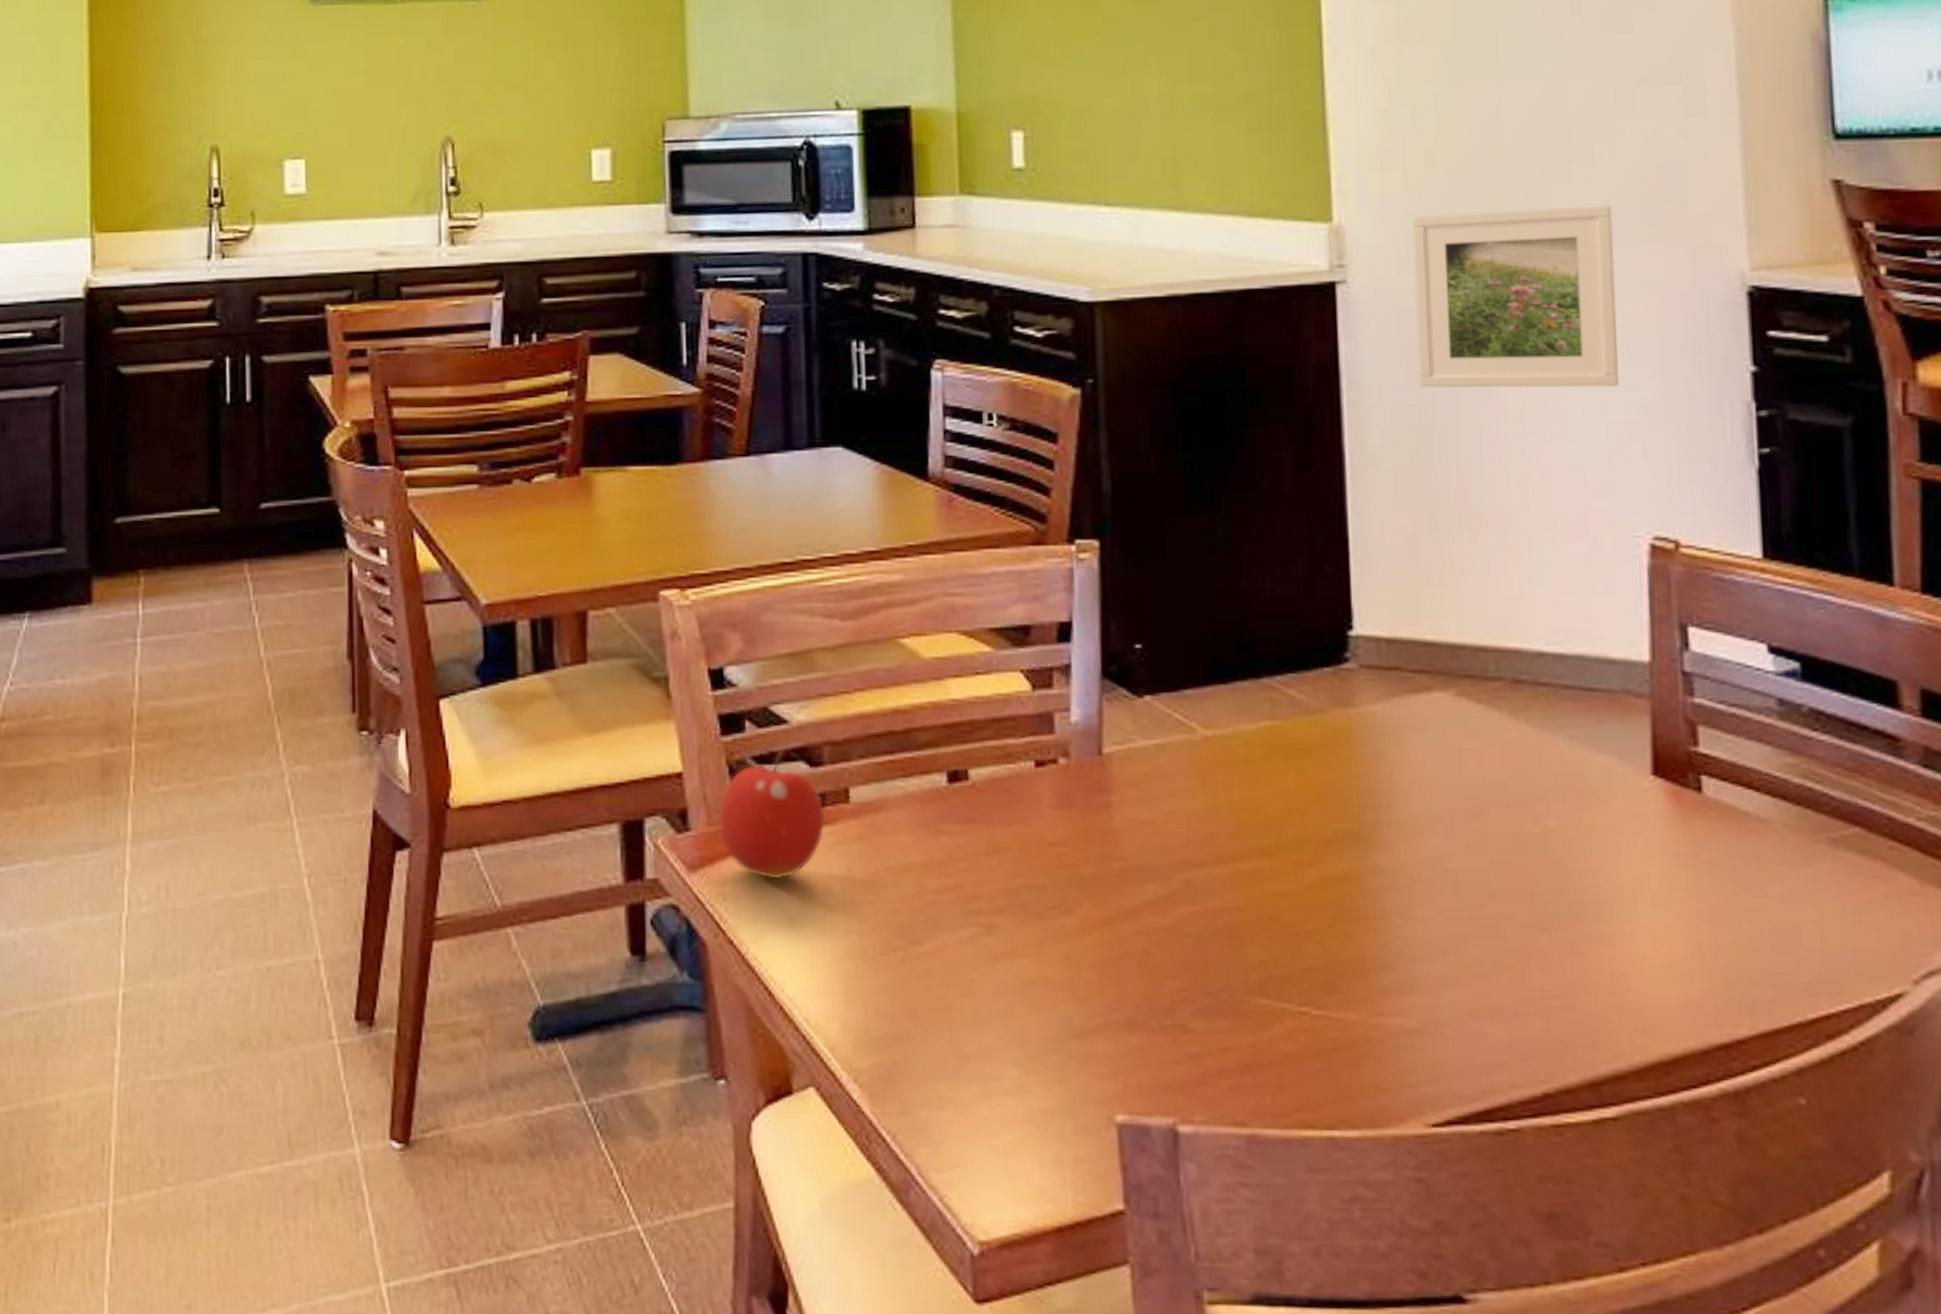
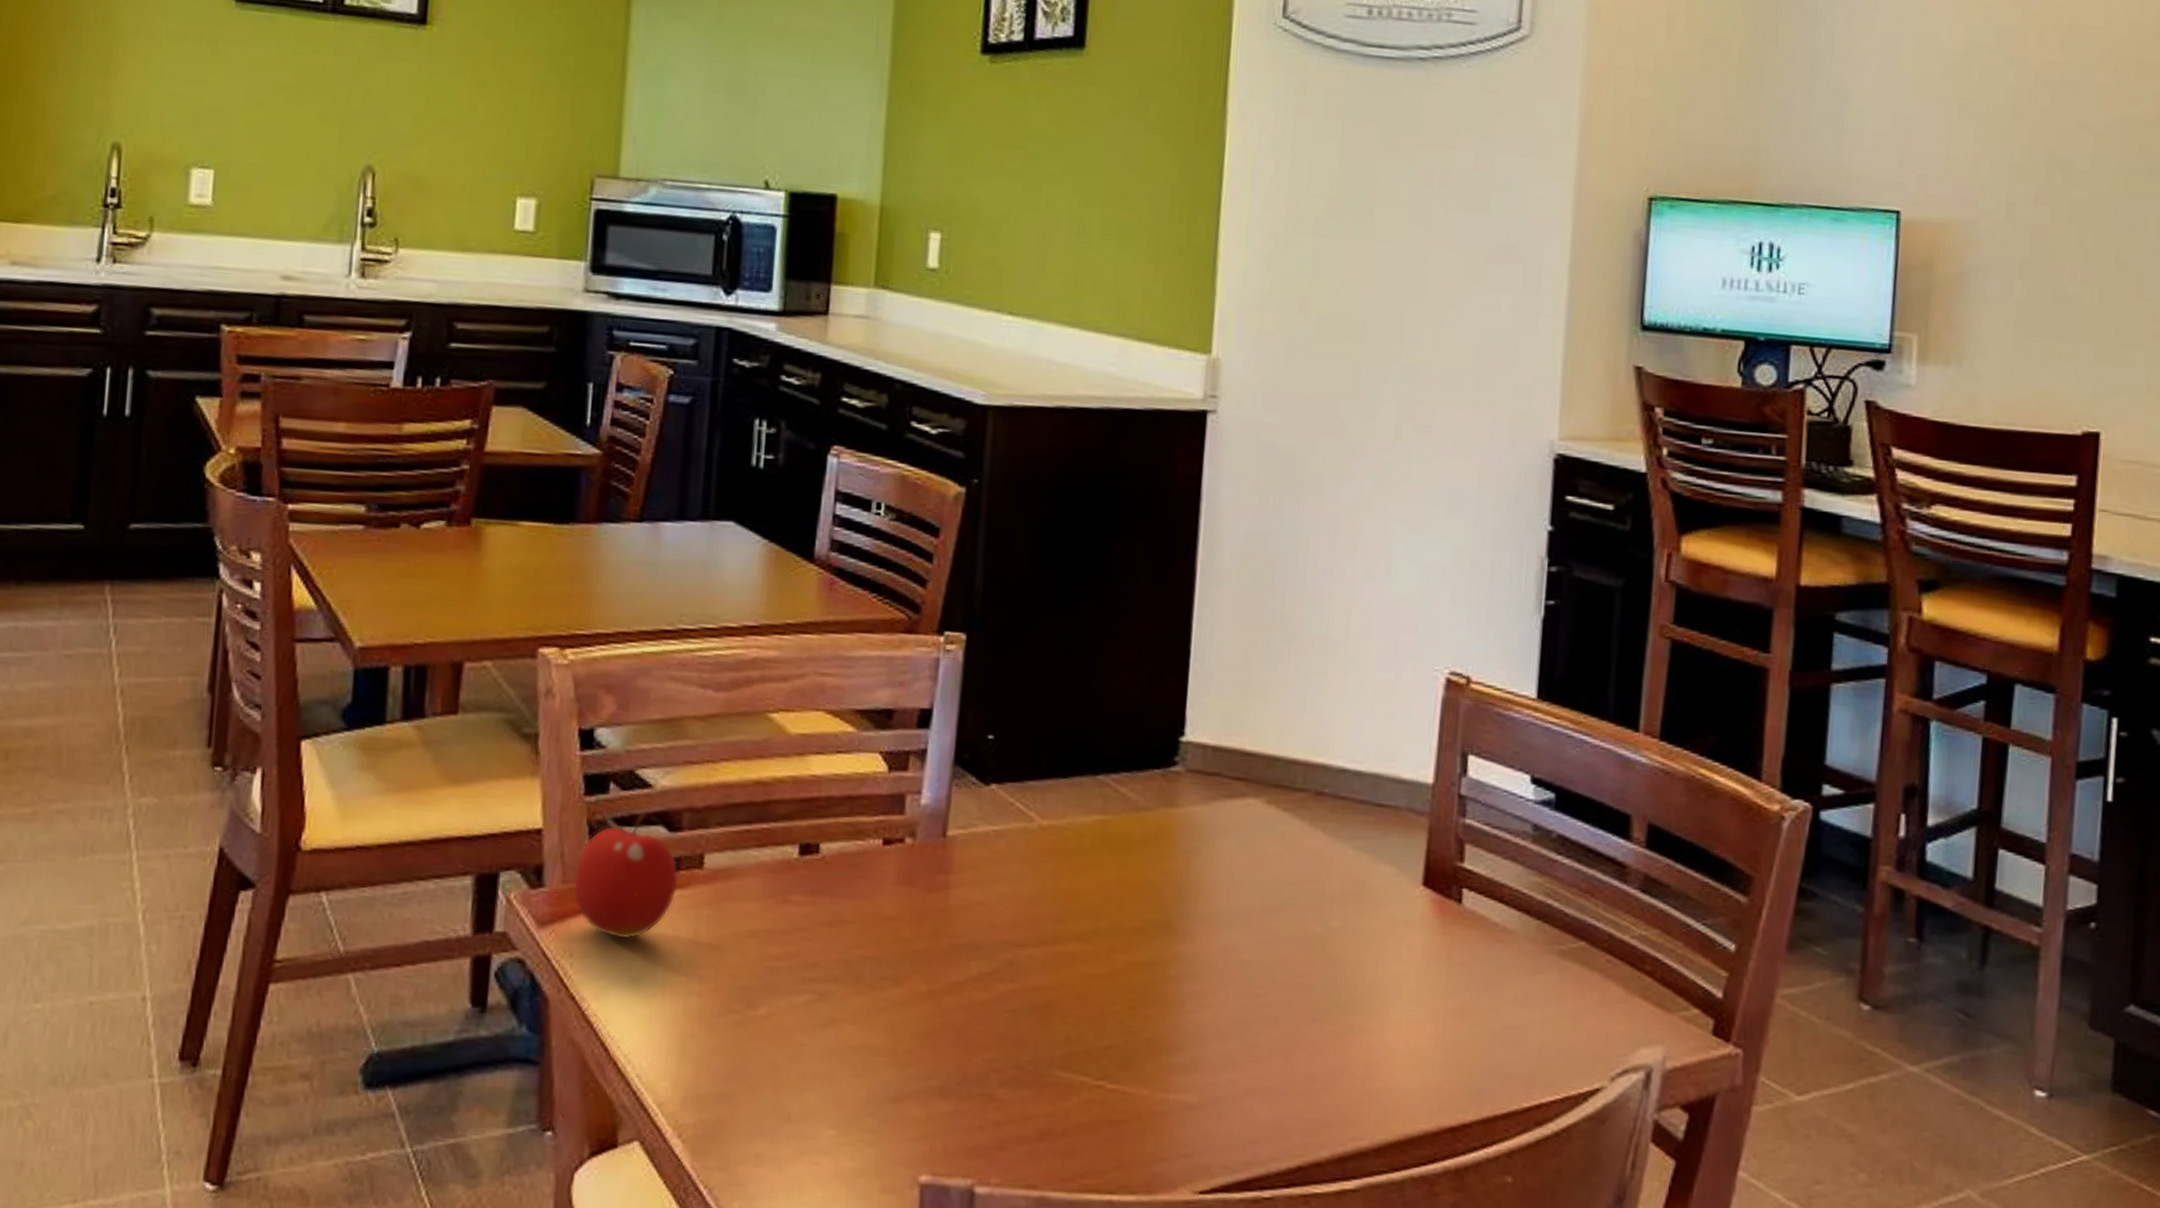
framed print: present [1412,205,1619,388] -> none [1268,357,1452,533]

